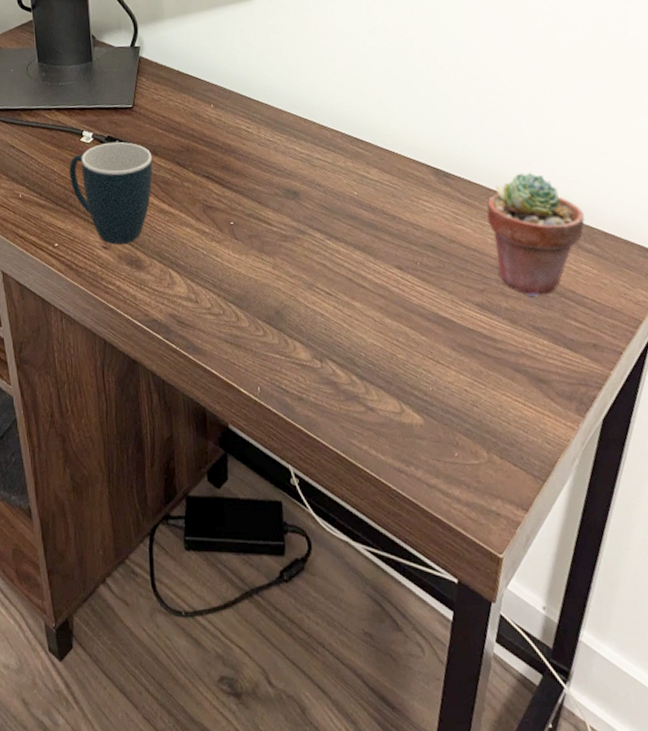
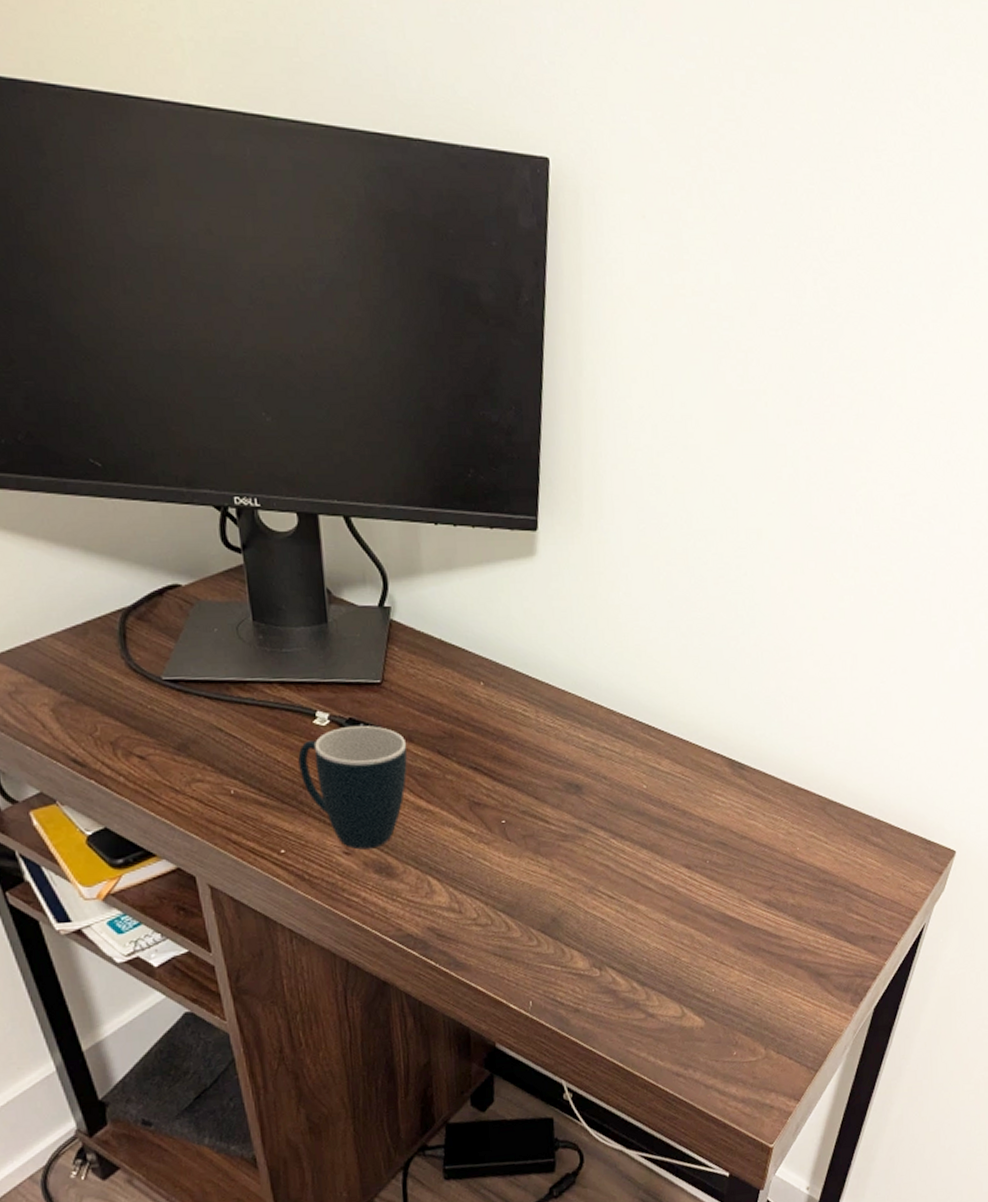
potted succulent: present [487,172,585,297] -> none [780,764,874,893]

